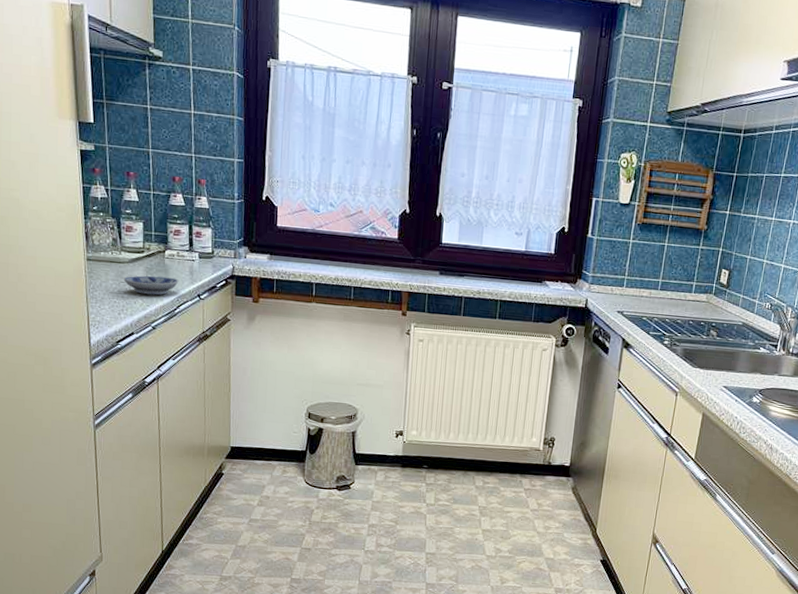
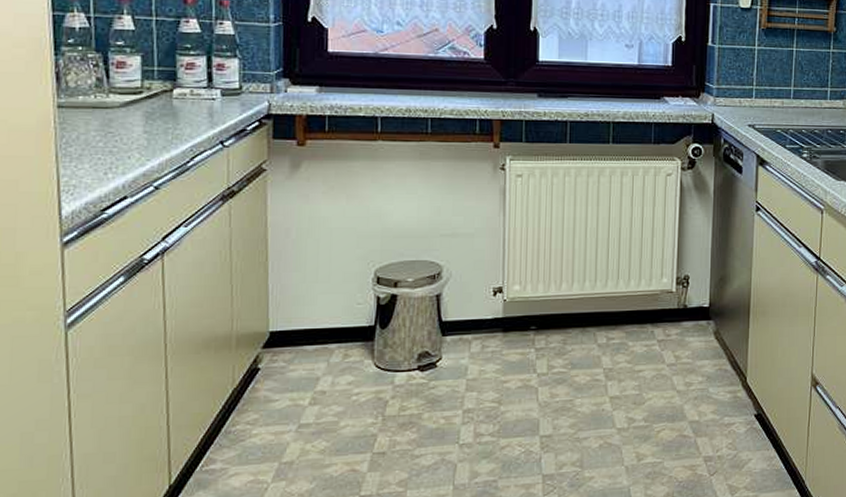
bowl: present [123,275,179,296] -> none [112,122,193,146]

